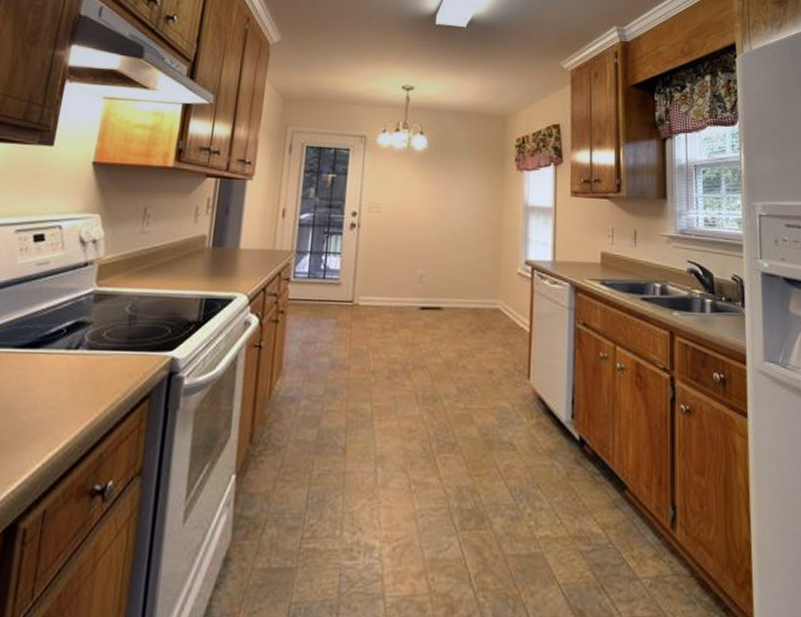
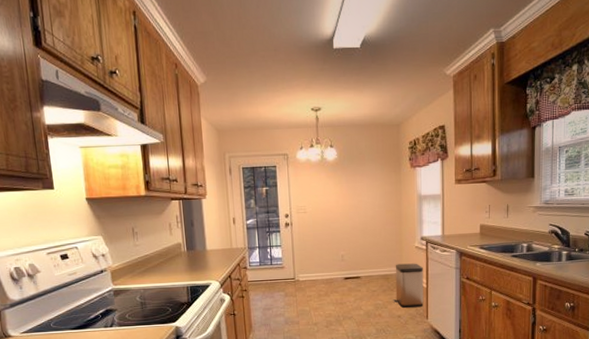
pedal bin: none [483,294,526,360] -> present [392,263,424,308]

